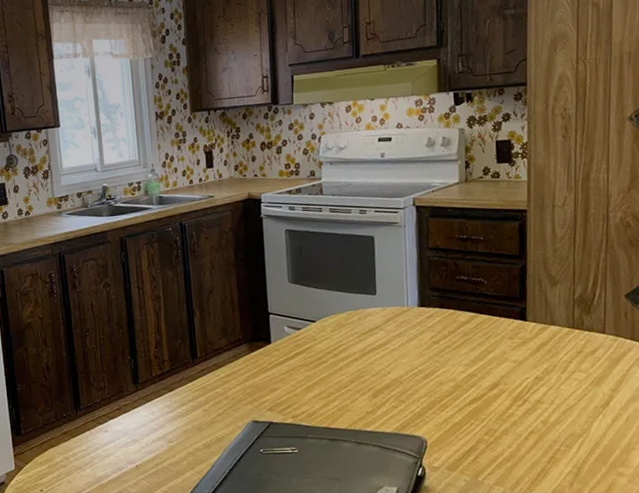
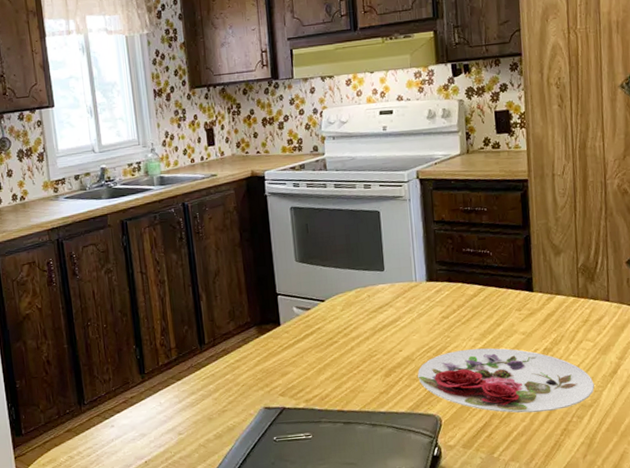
plate: none [405,374,585,439] -> present [418,348,595,413]

